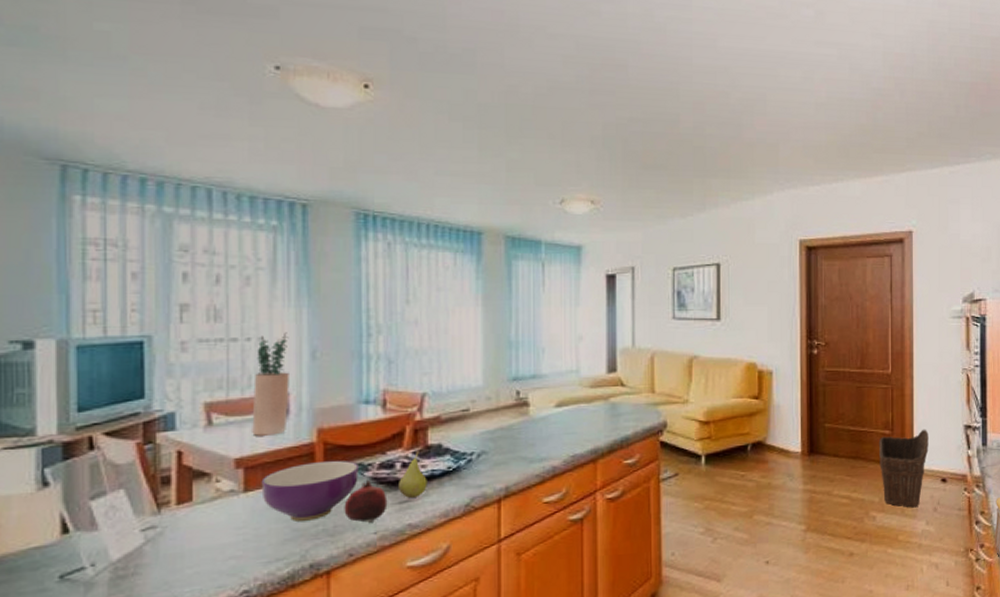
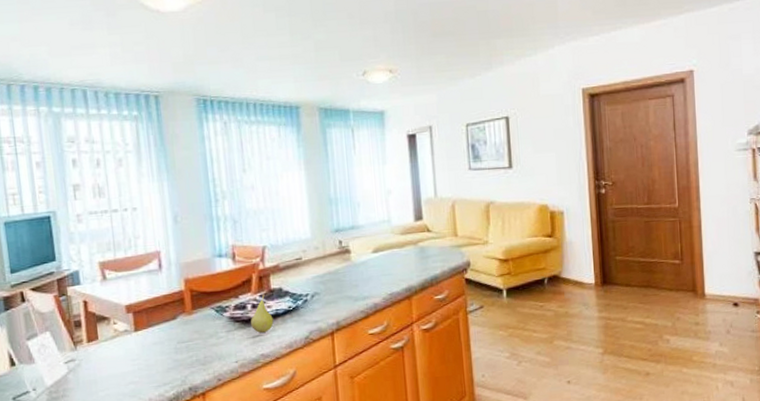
vase: present [252,332,289,436] -> none [132,202,161,287]
bowl: present [261,460,358,521] -> none [146,304,219,354]
fruit: present [344,479,388,523] -> none [210,319,244,354]
wicker basket: present [878,429,929,508] -> none [669,257,719,331]

